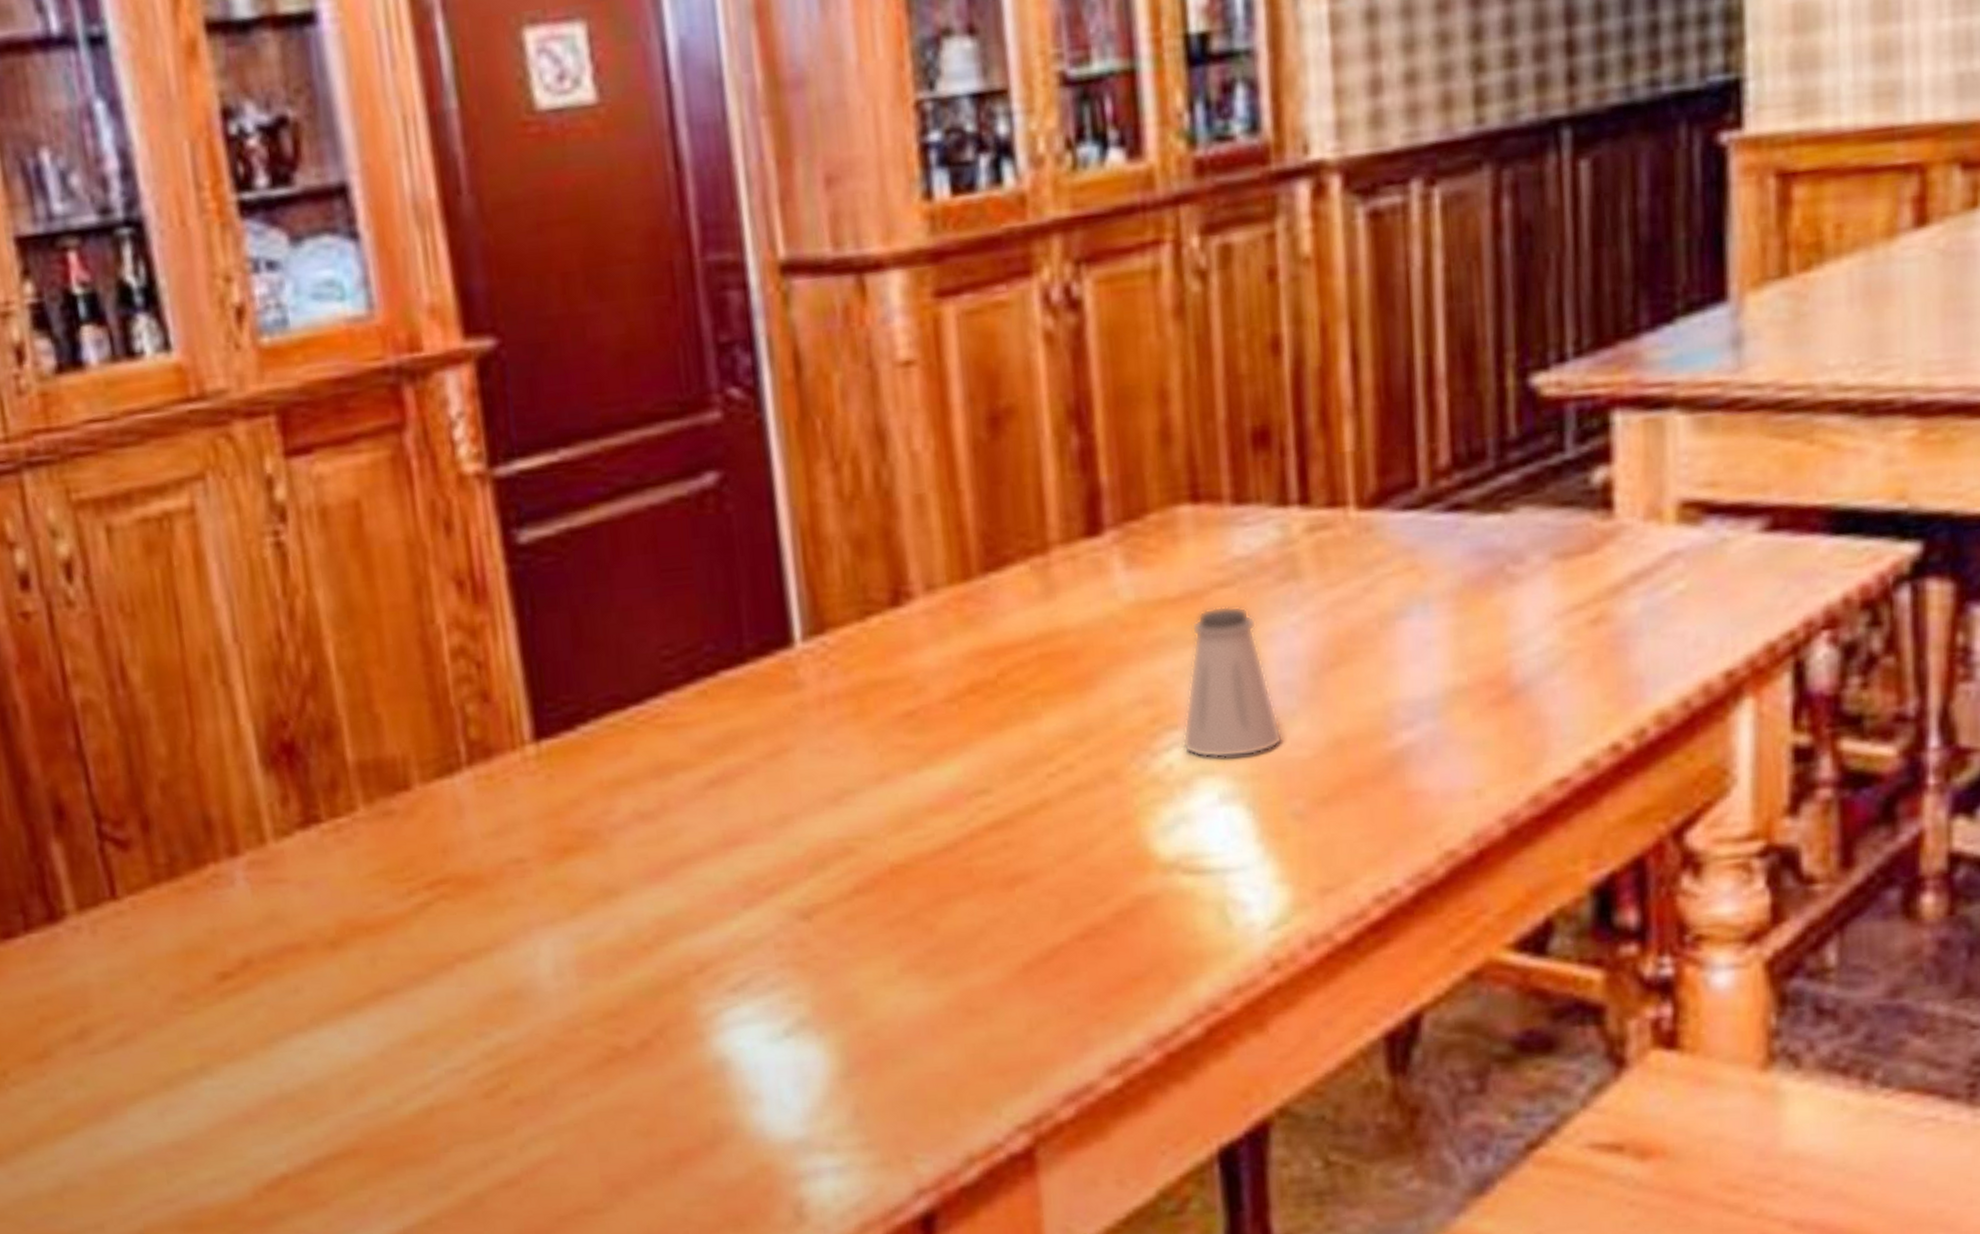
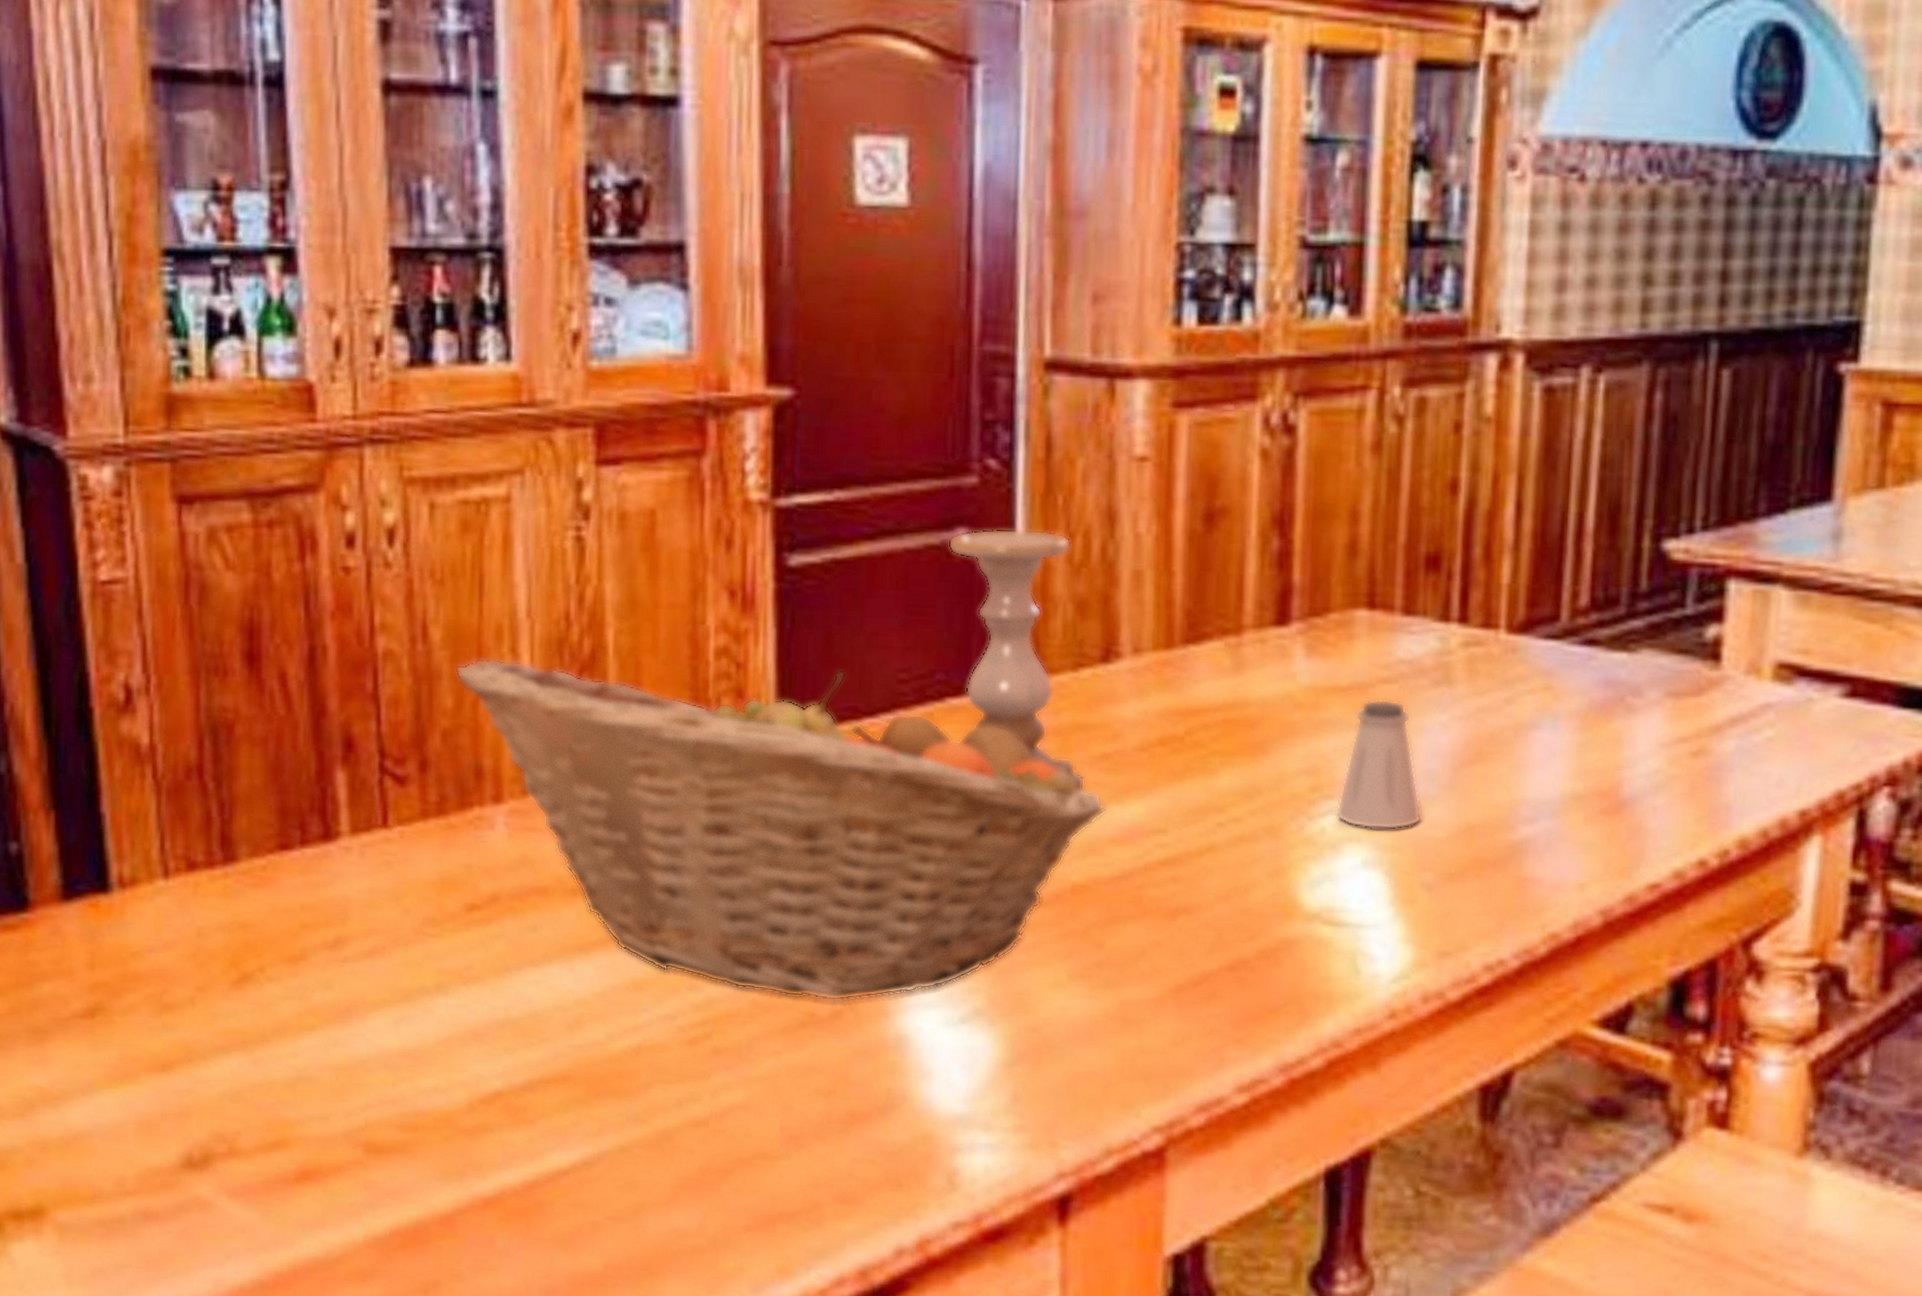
fruit basket: none [163,655,919,1032] -> present [455,658,1106,1002]
candle holder: none [697,462,892,758] -> present [948,529,1086,792]

